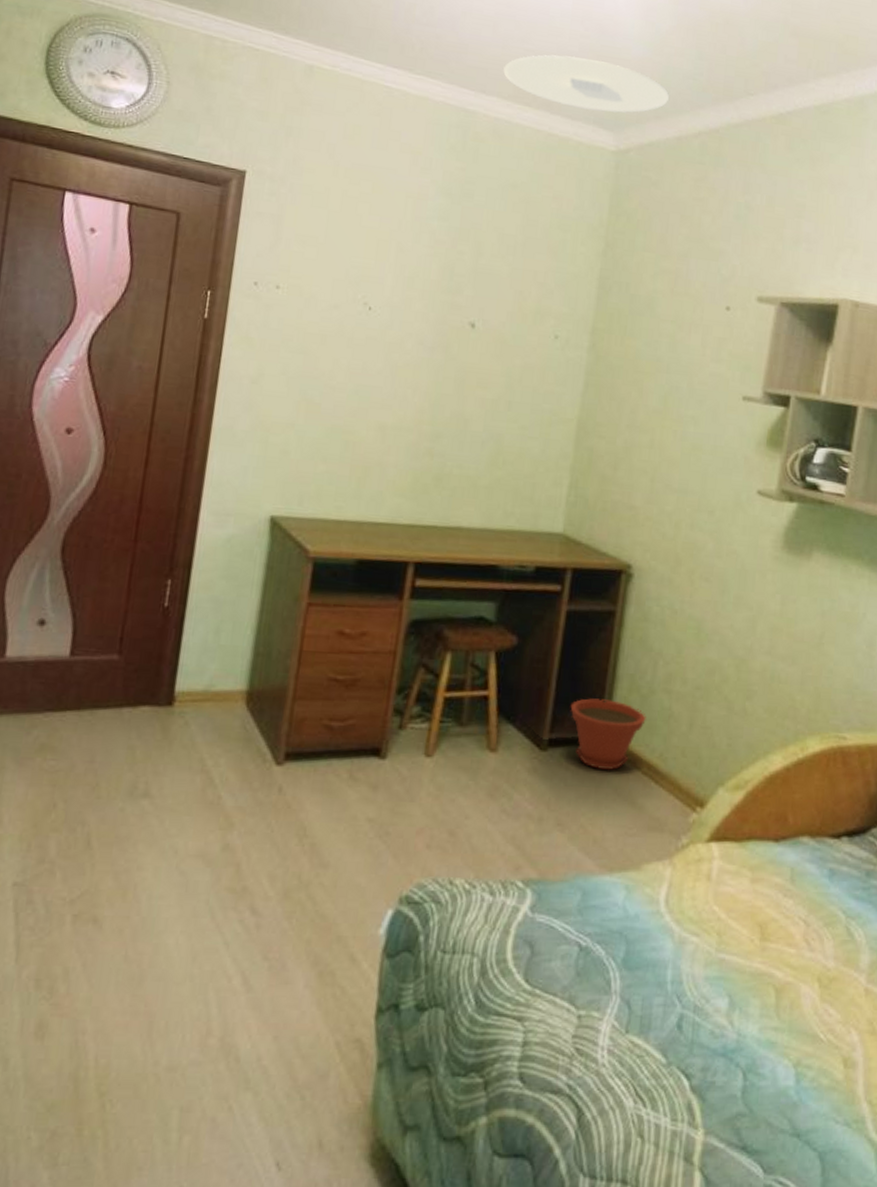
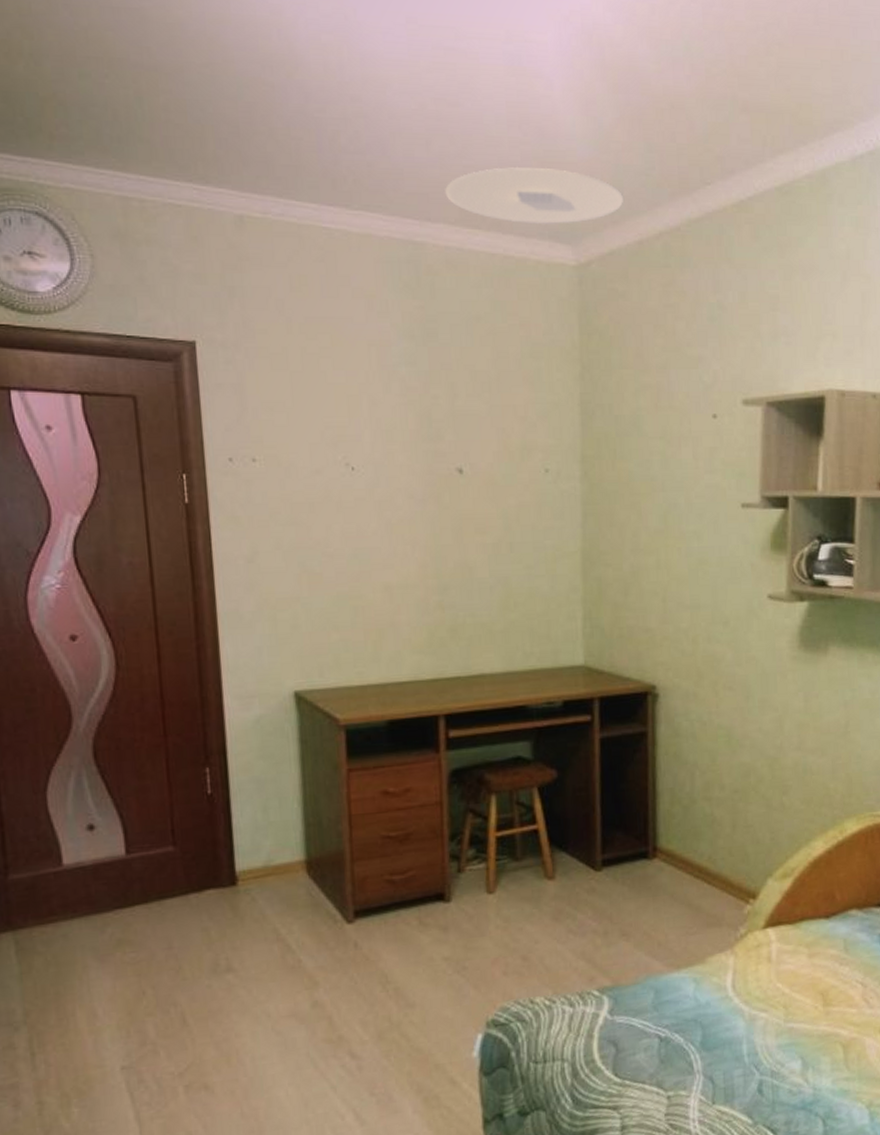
plant pot: present [570,698,646,771] -> none [617,814,691,880]

